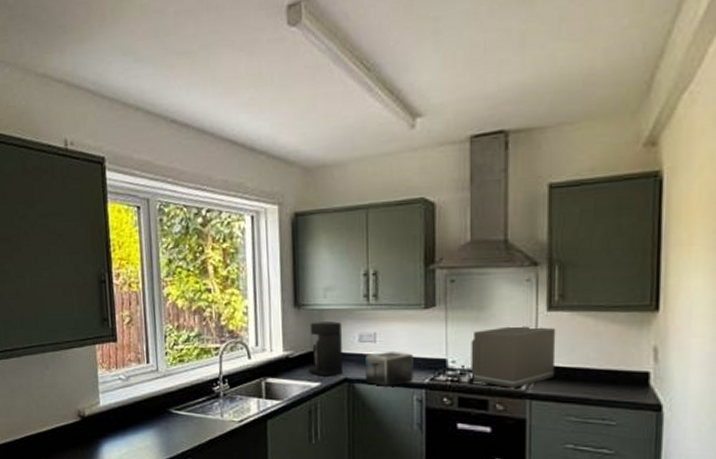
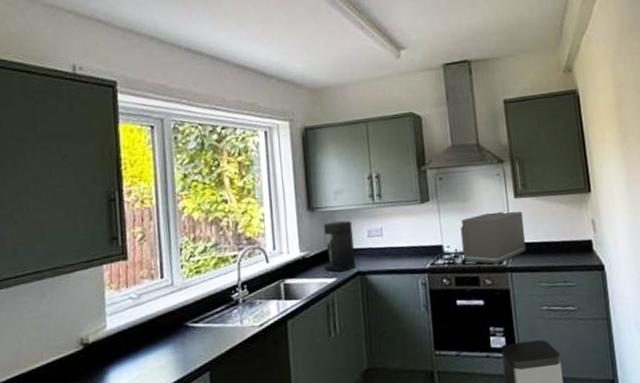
toaster: present [365,350,414,388] -> none [374,242,417,276]

